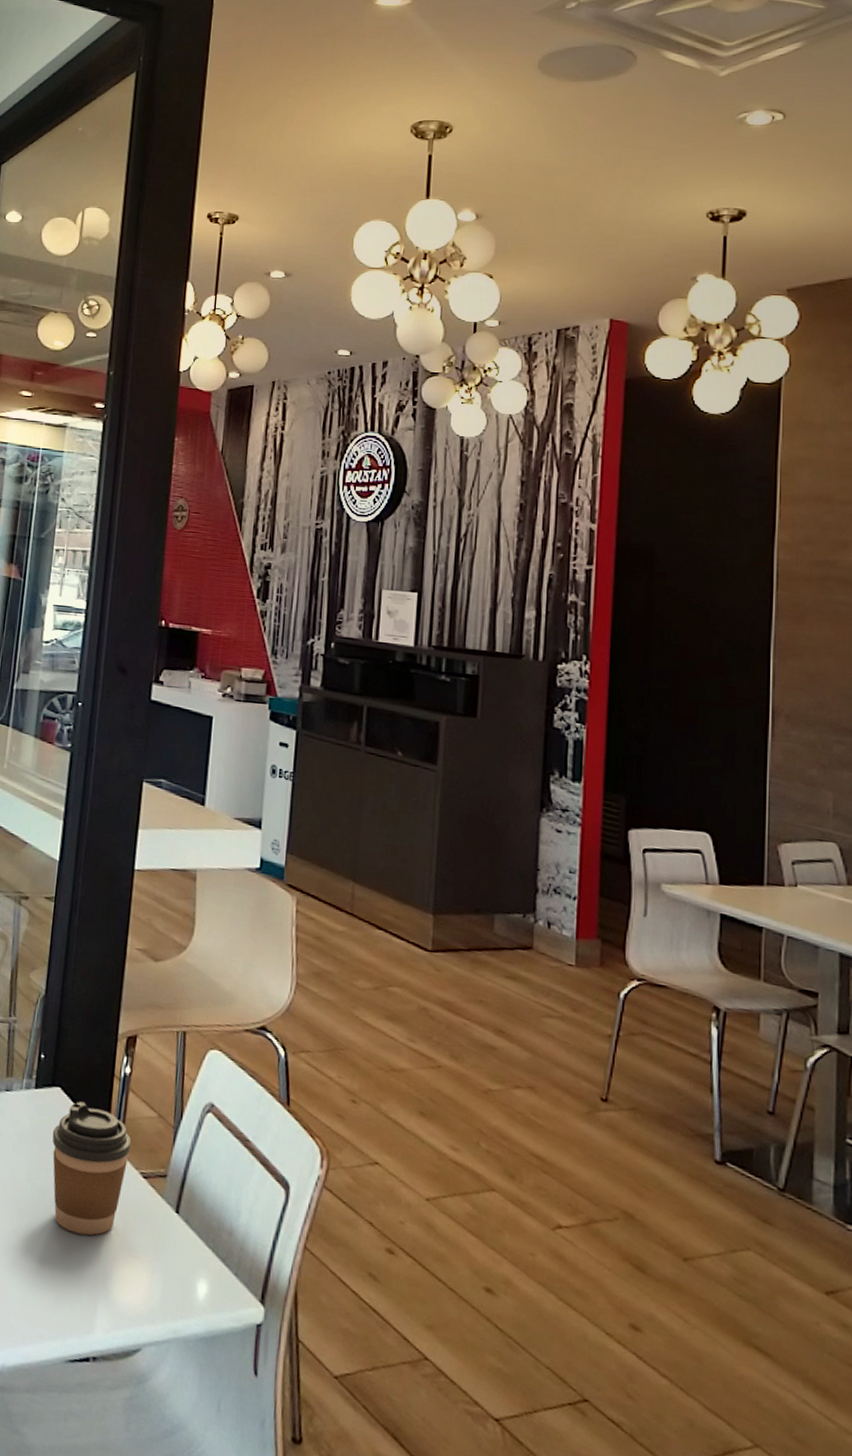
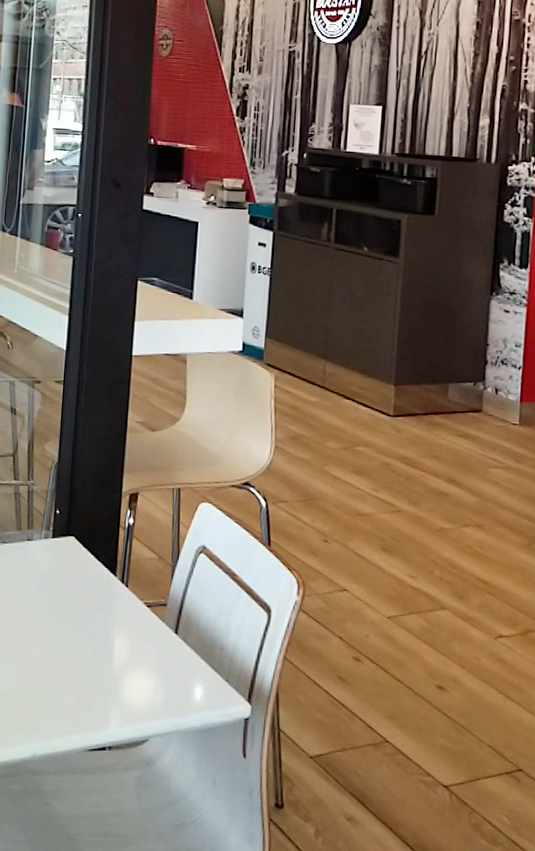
coffee cup: present [52,1101,132,1236] -> none [68,547,136,653]

